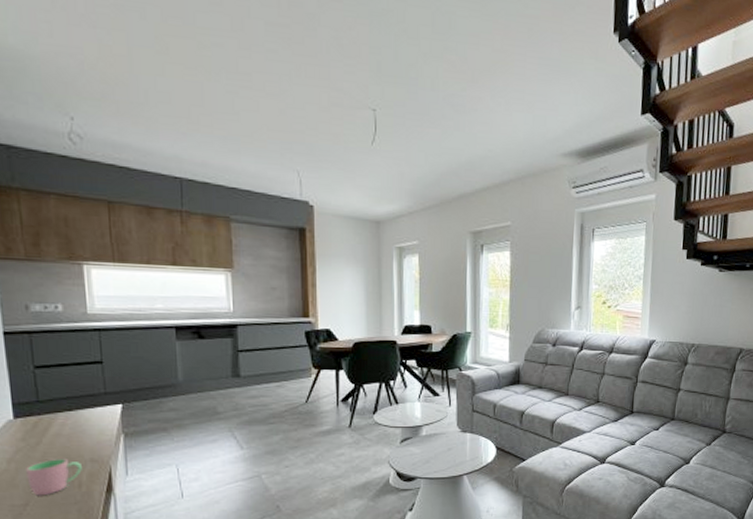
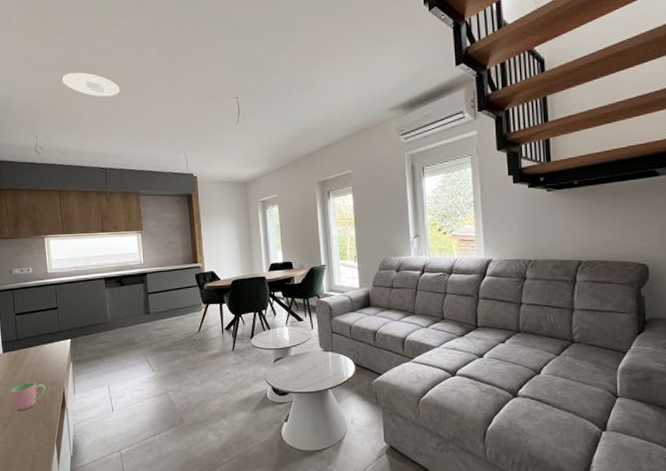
recessed light: none [115,32,207,79] -> present [62,72,120,97]

